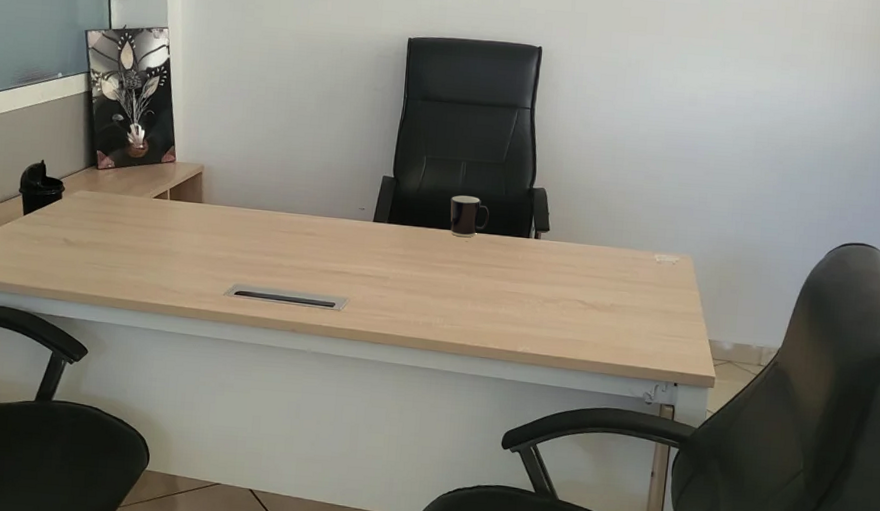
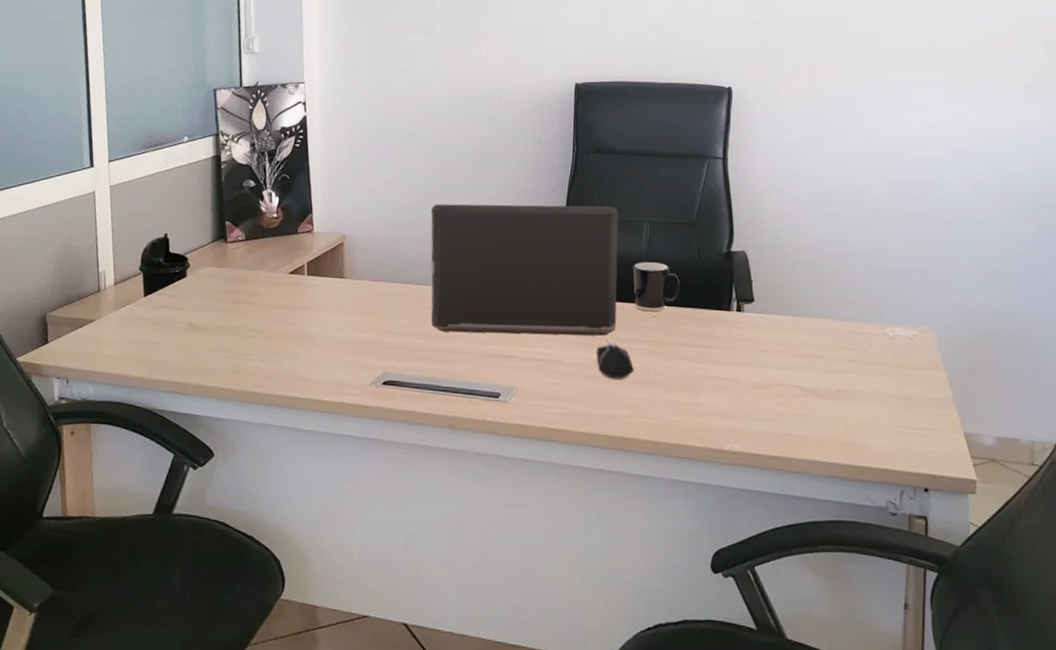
laptop computer: none [277,140,441,257] -> present [430,204,619,336]
computer mouse: none [416,258,447,293] -> present [596,337,634,379]

